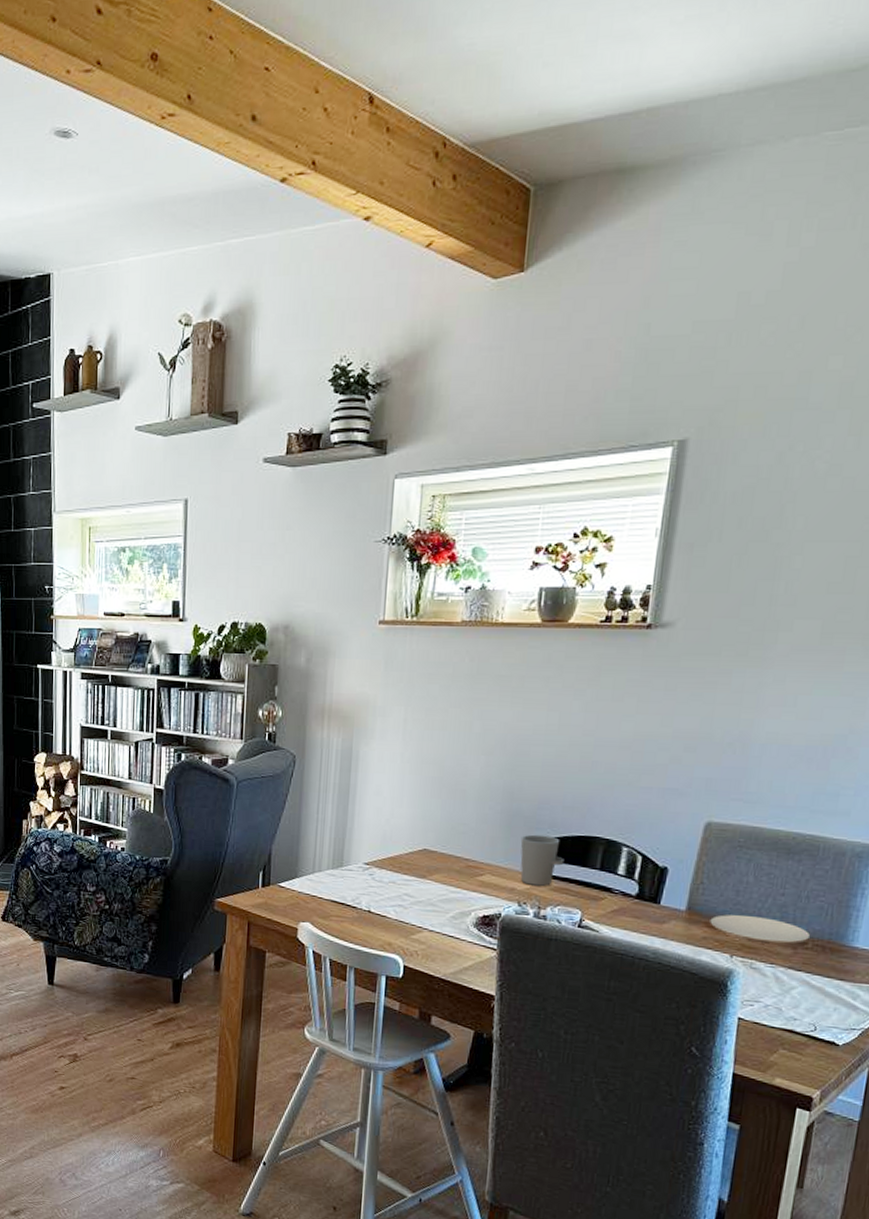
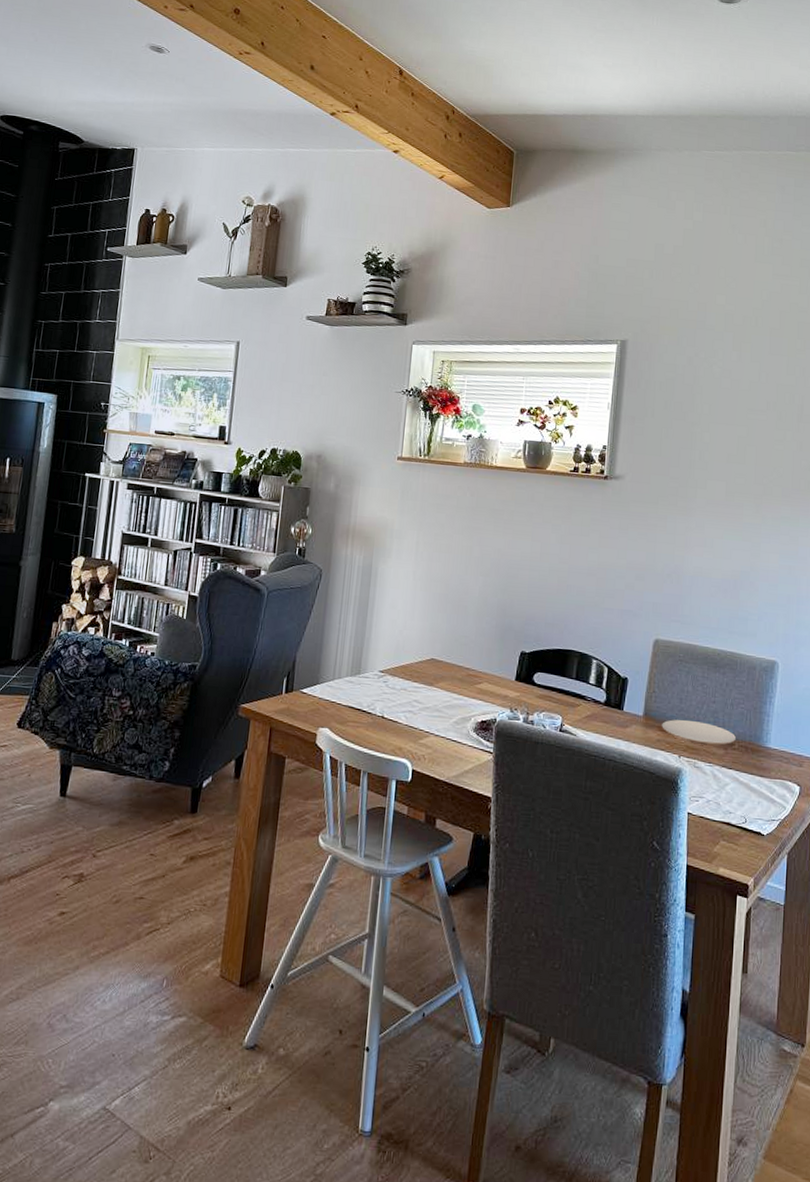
cup: present [520,834,565,886] -> none [512,647,547,694]

